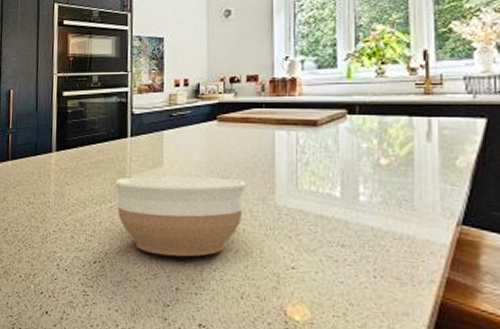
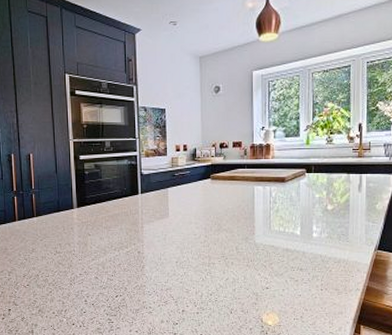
bowl: present [114,175,246,257] -> none [129,224,233,287]

